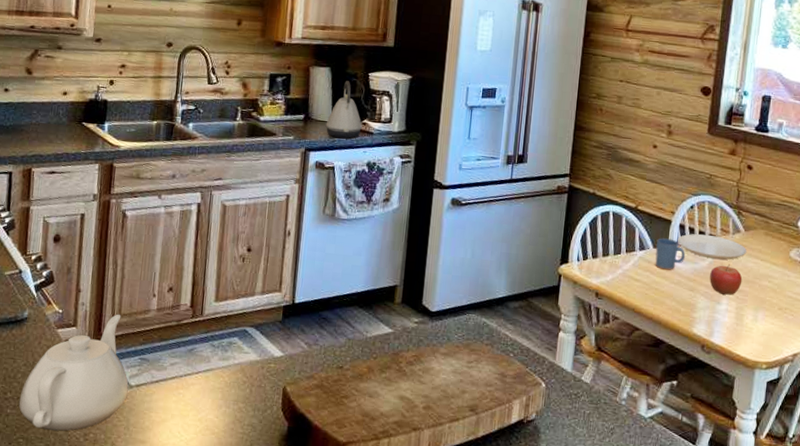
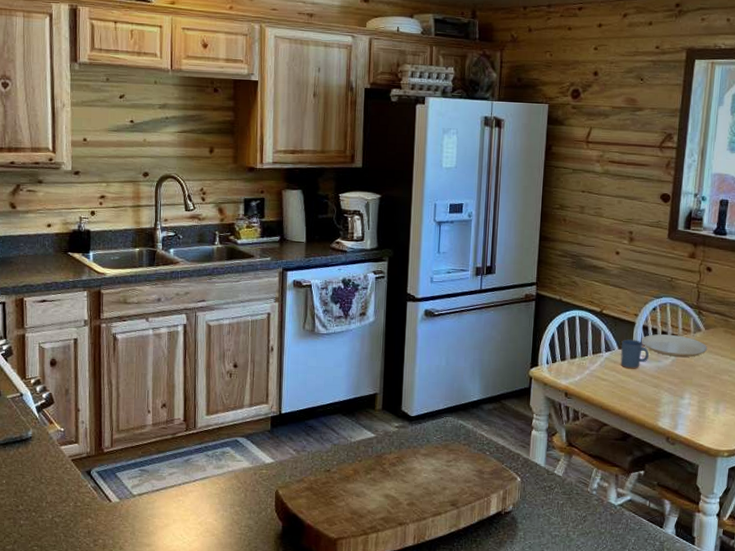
teapot: present [18,314,129,431] -> none [31,430,131,538]
kettle: present [325,81,362,139] -> none [301,202,336,258]
fruit: present [709,263,743,295] -> none [673,360,704,390]

